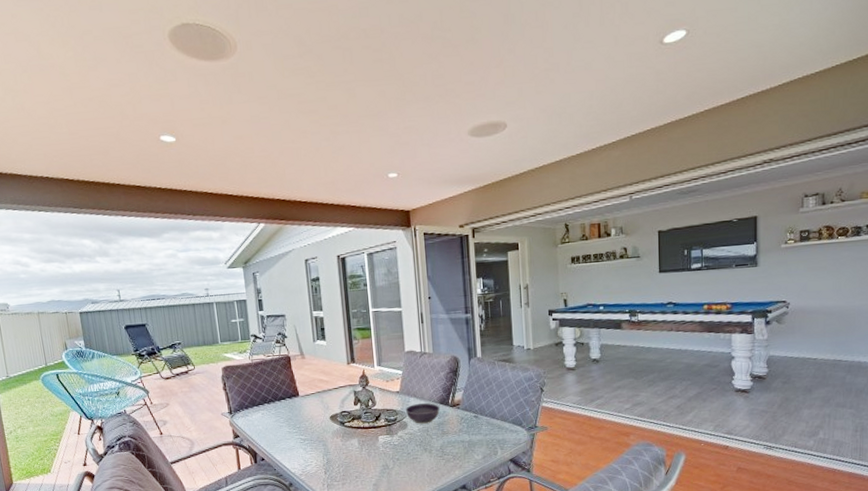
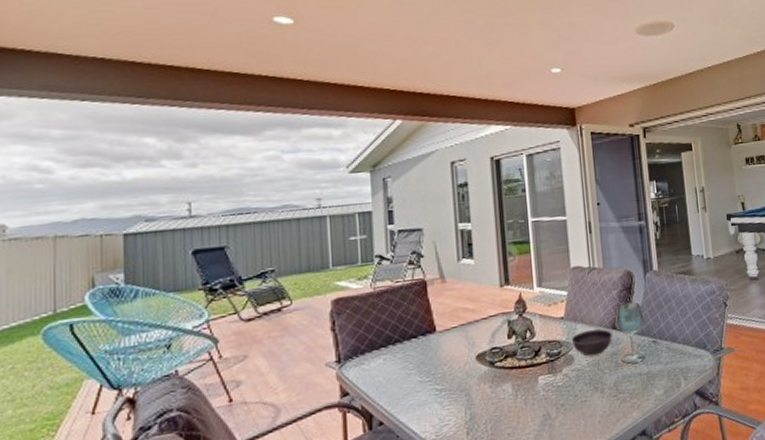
wine glass: none [442,383,468,433] -> present [615,302,645,364]

